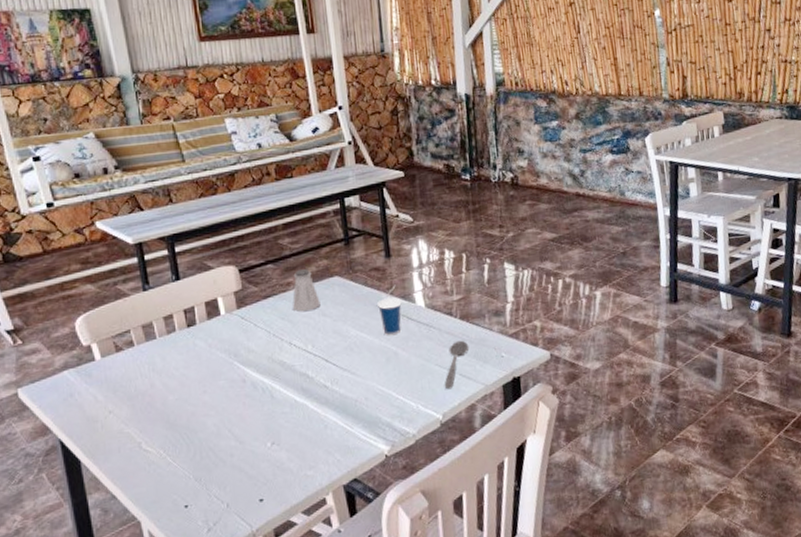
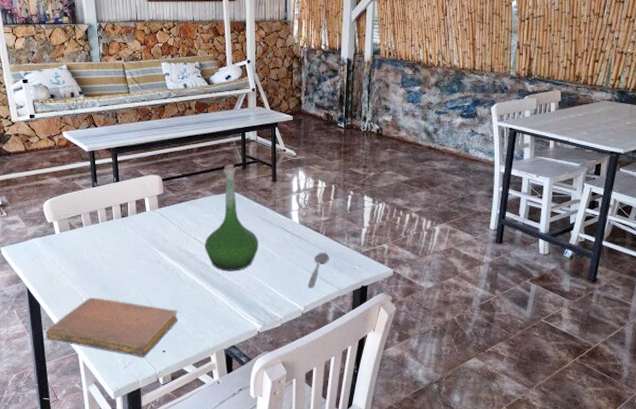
notebook: none [91,440,277,513] -> present [46,298,178,357]
saltshaker: present [292,269,321,312] -> none [200,184,220,216]
vase: none [303,241,376,382] -> present [204,164,259,271]
cup: present [377,285,402,335] -> none [263,203,281,241]

